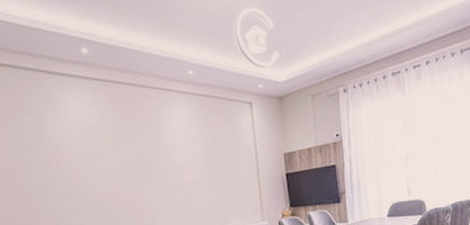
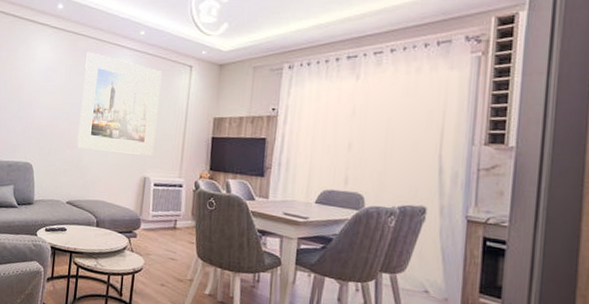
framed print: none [131,101,231,213] -> present [77,51,163,156]

